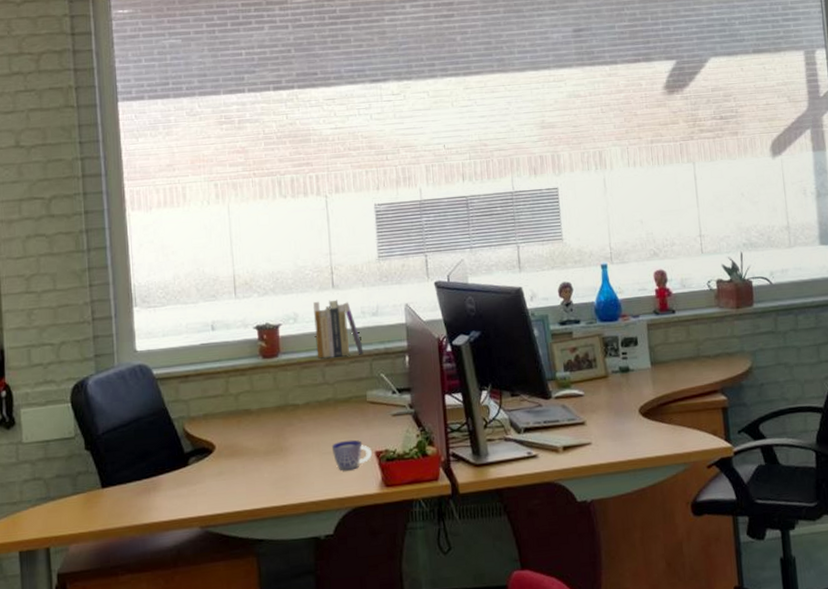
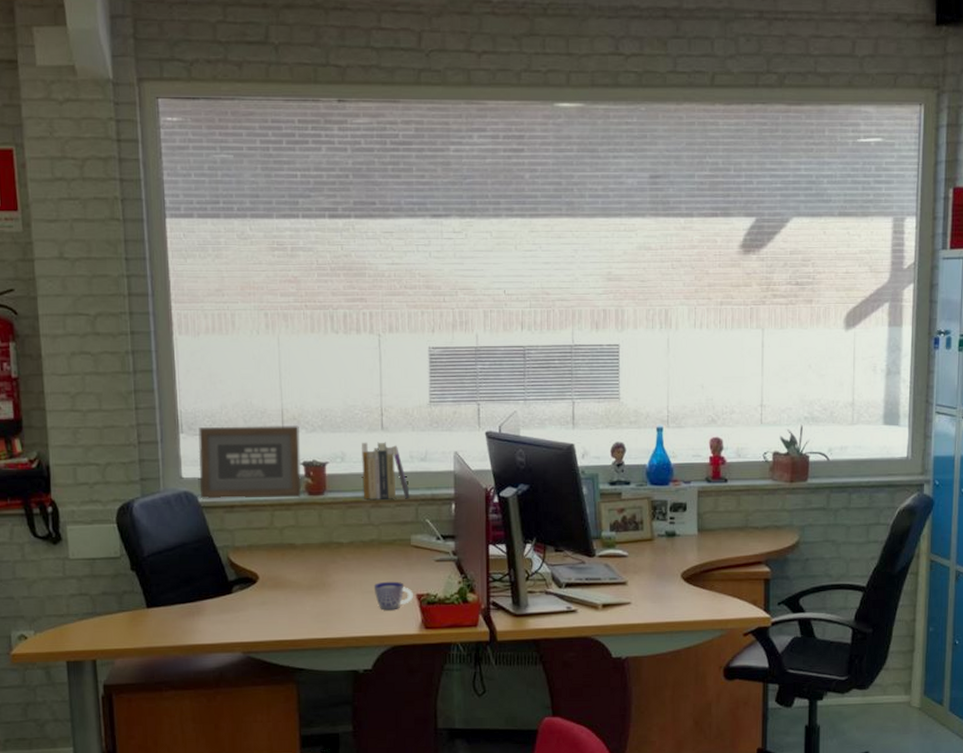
picture frame: none [152,290,255,371] -> present [198,425,301,499]

